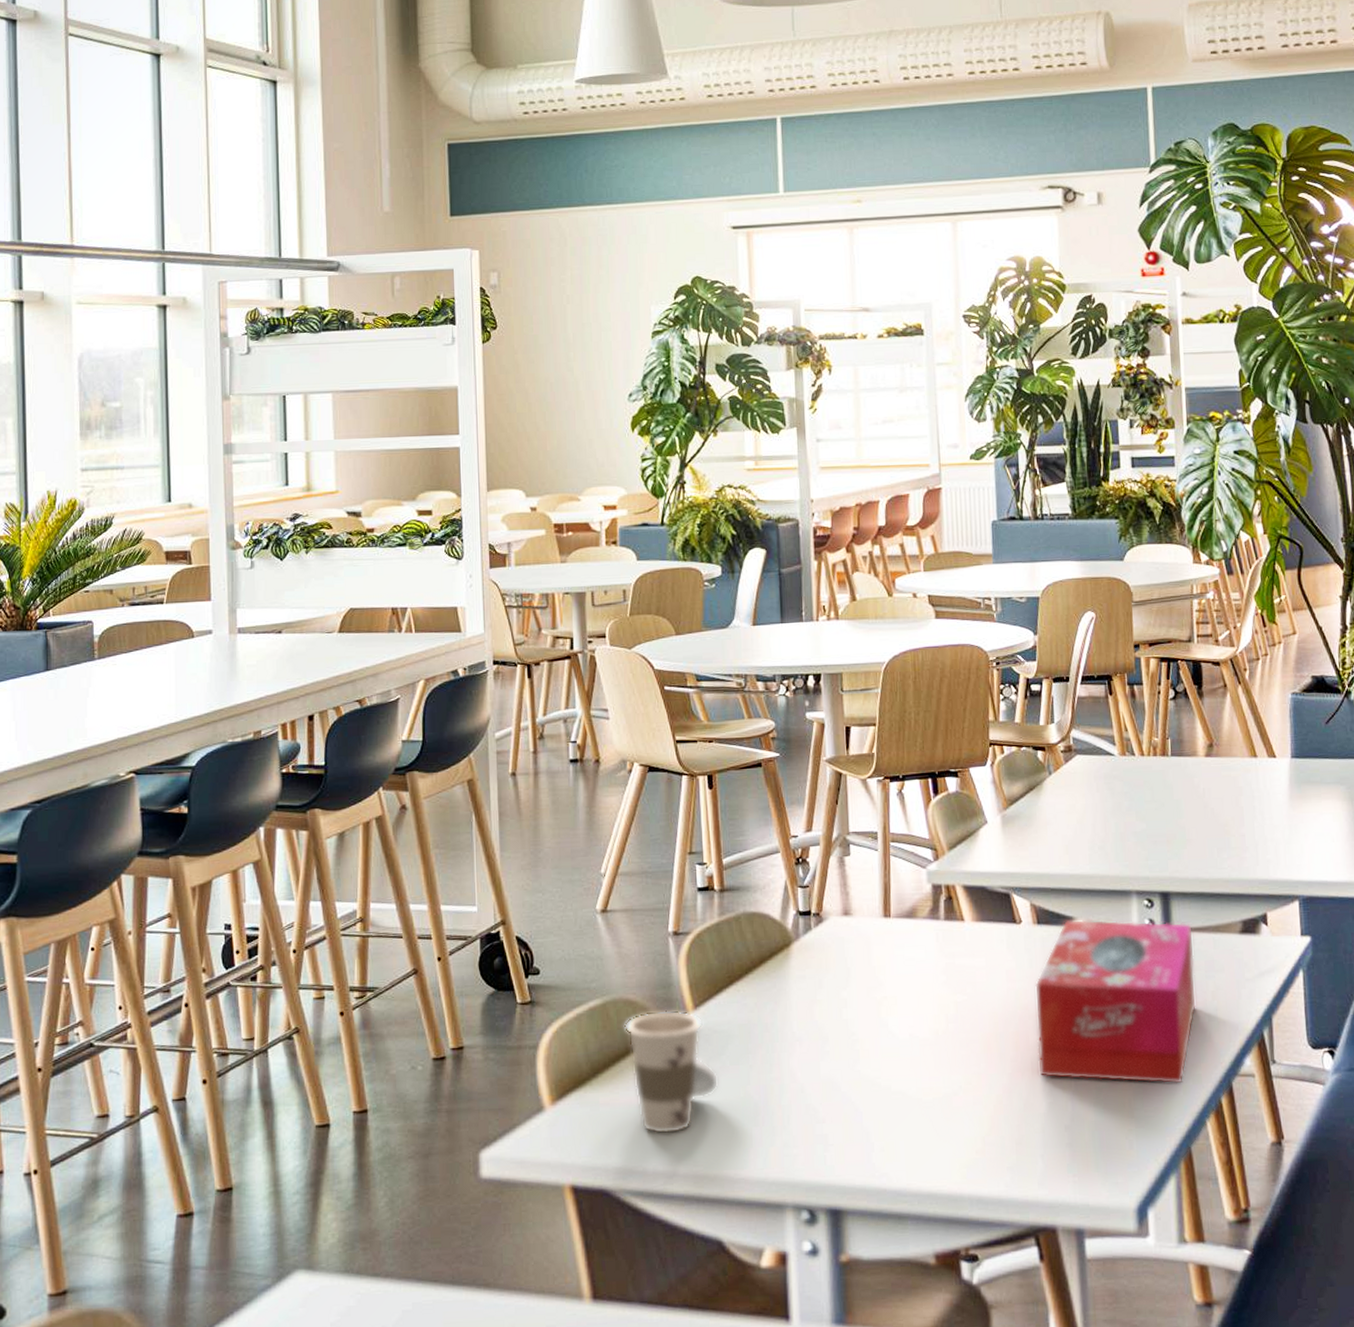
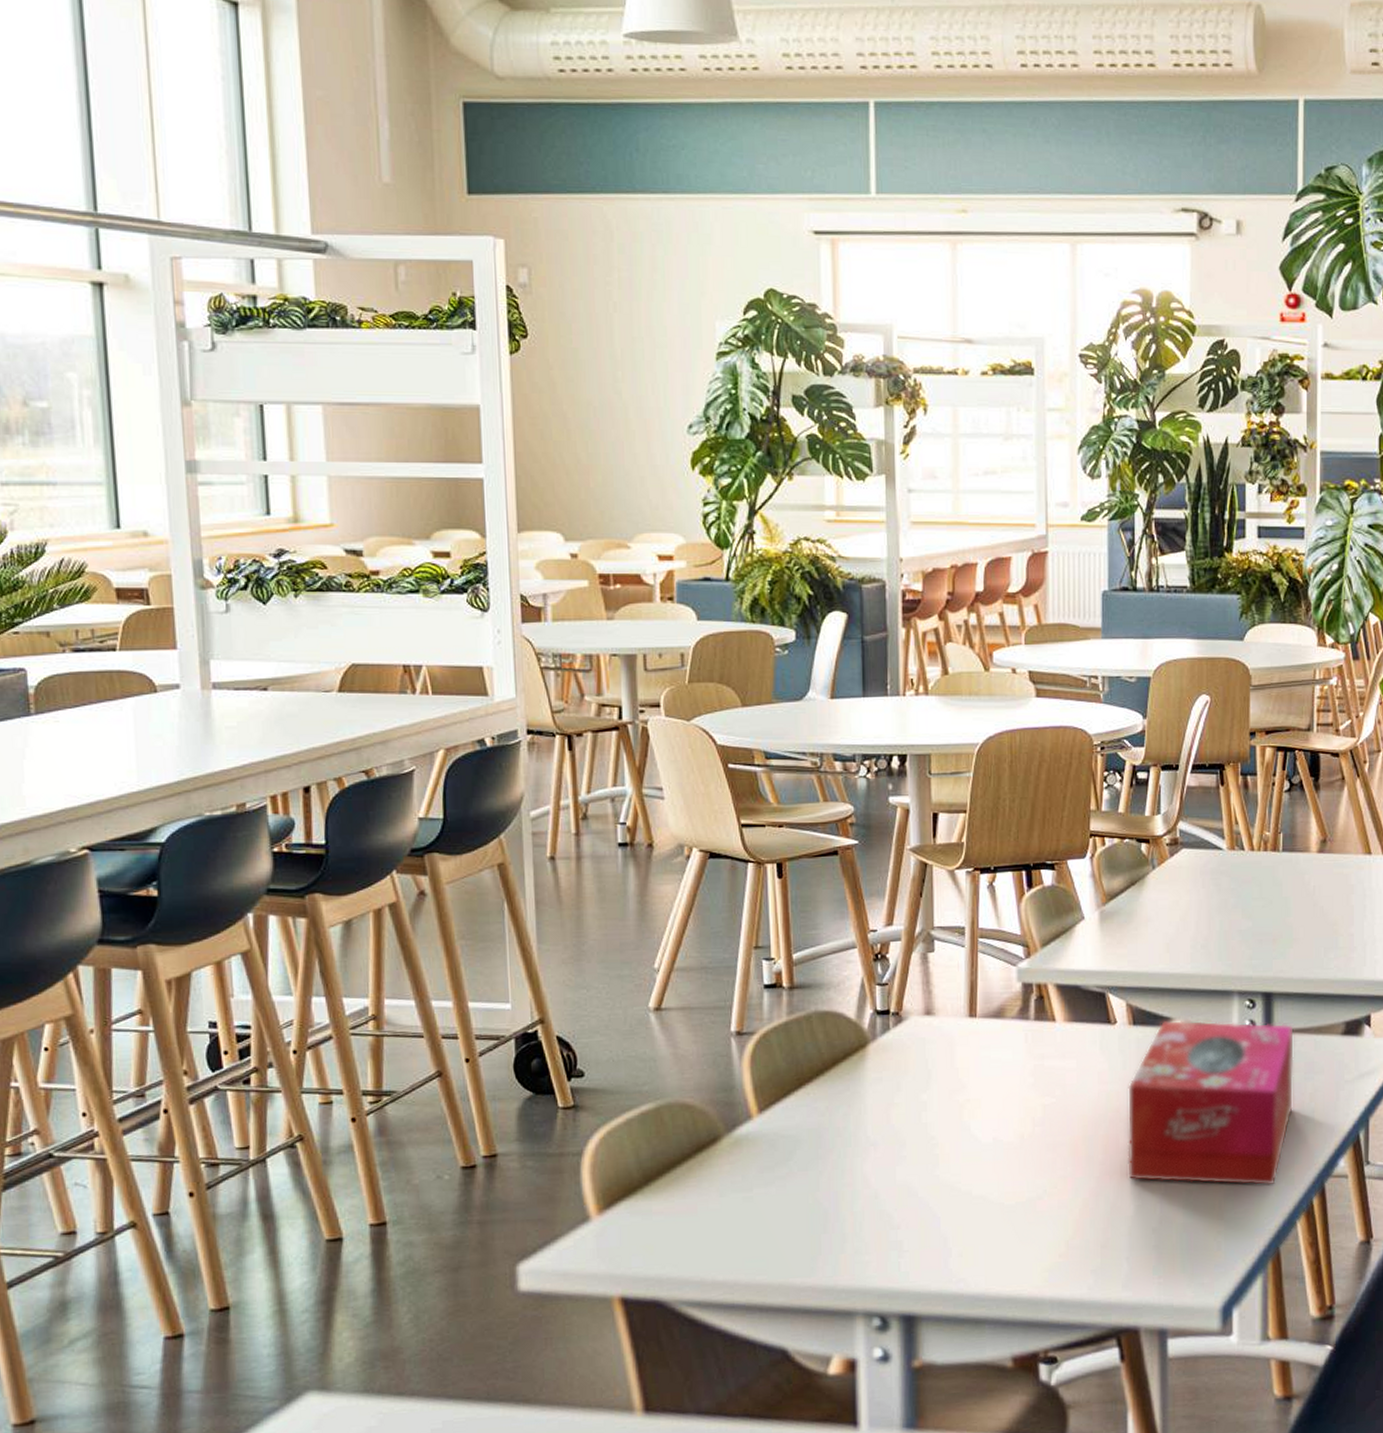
cup: present [624,1010,719,1134] -> none [681,1114,785,1243]

